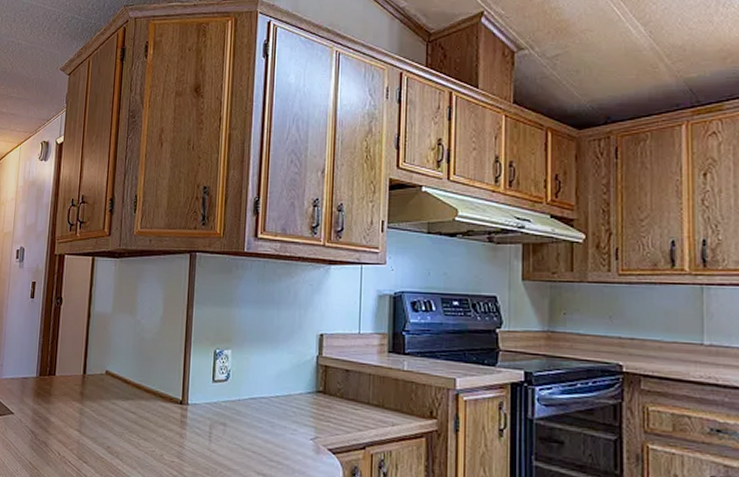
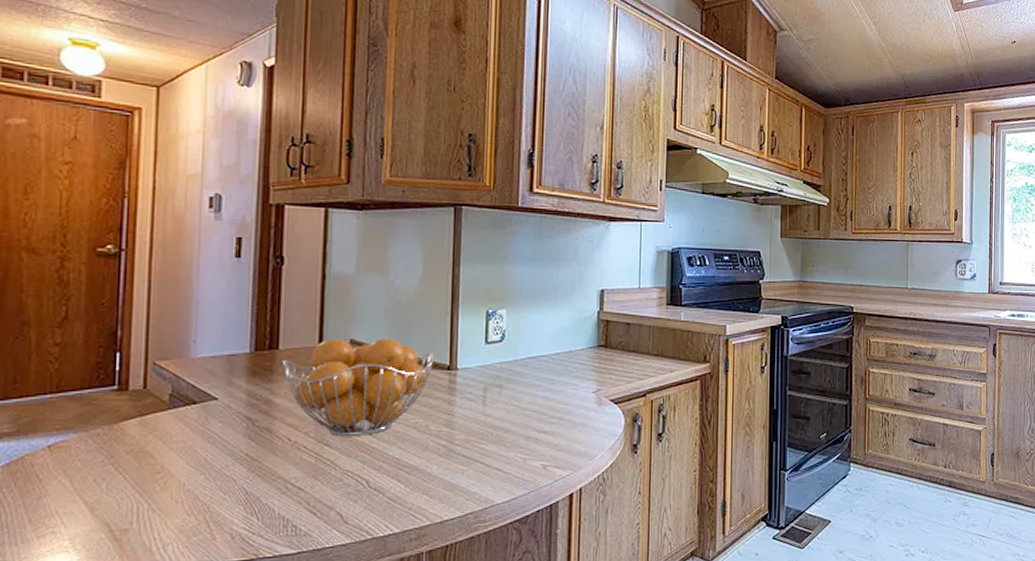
fruit basket: none [58,369,170,458] -> present [283,337,435,436]

